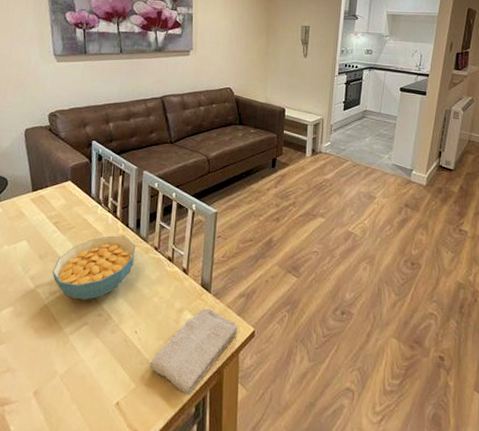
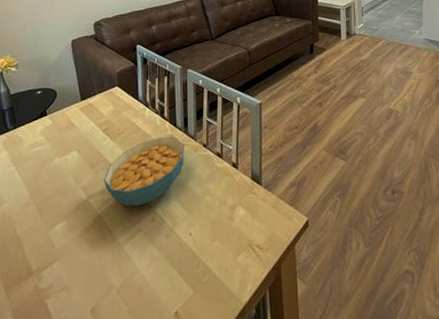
washcloth: present [150,308,238,396] -> none [207,201,292,297]

